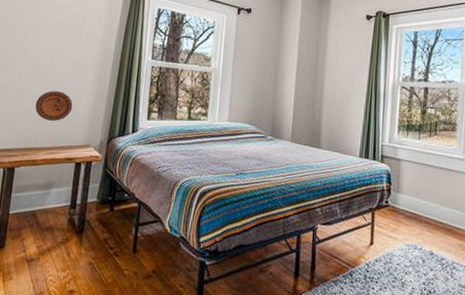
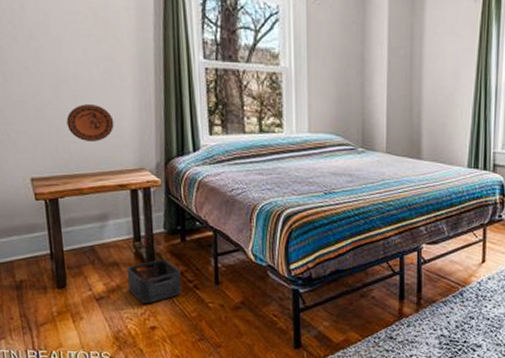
storage bin: none [56,226,105,267] -> present [126,259,182,303]

